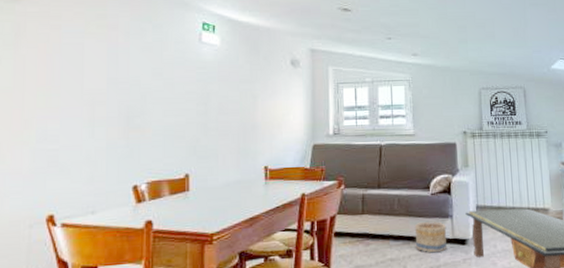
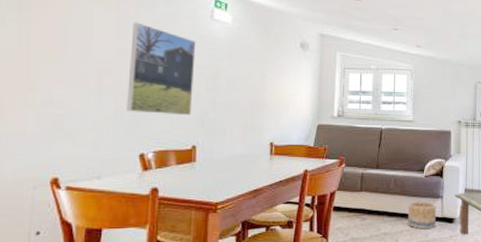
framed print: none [119,51,185,144] -> present [127,22,196,116]

